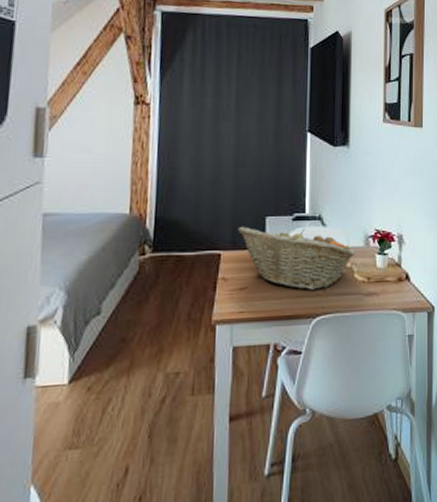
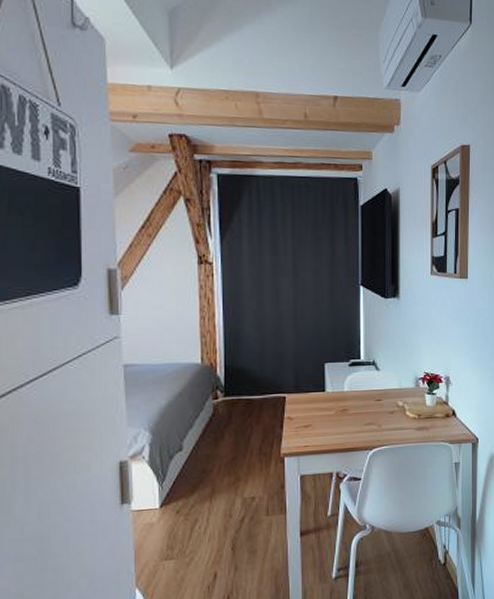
fruit basket: present [237,226,355,290] -> none [299,372,407,426]

